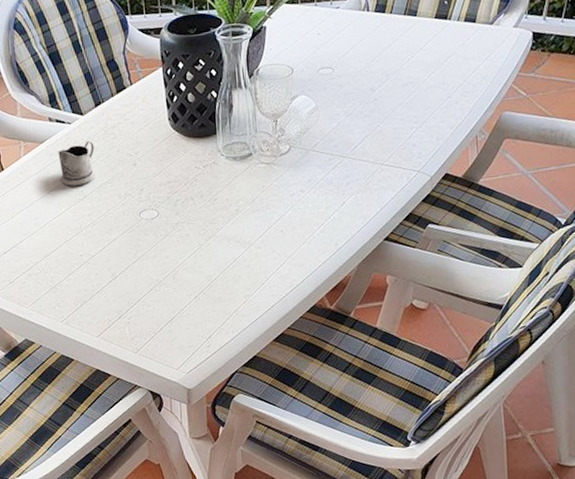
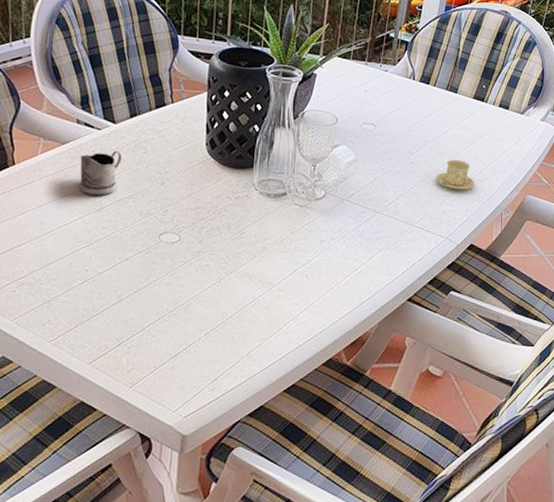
cup and saucer: none [402,87,445,120] -> present [436,159,475,190]

